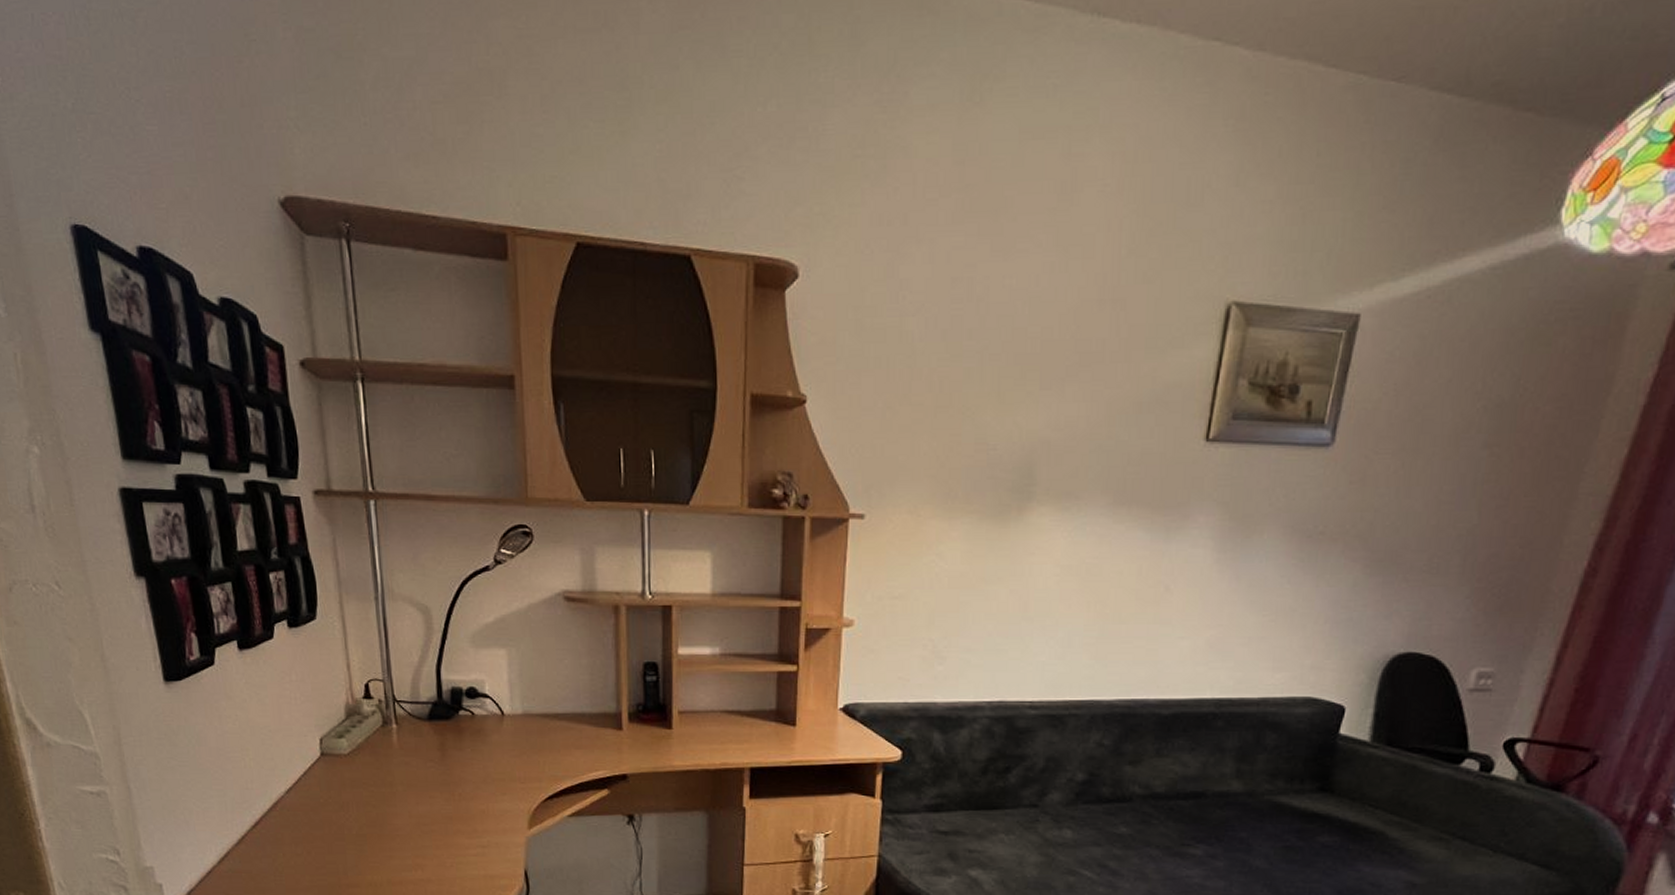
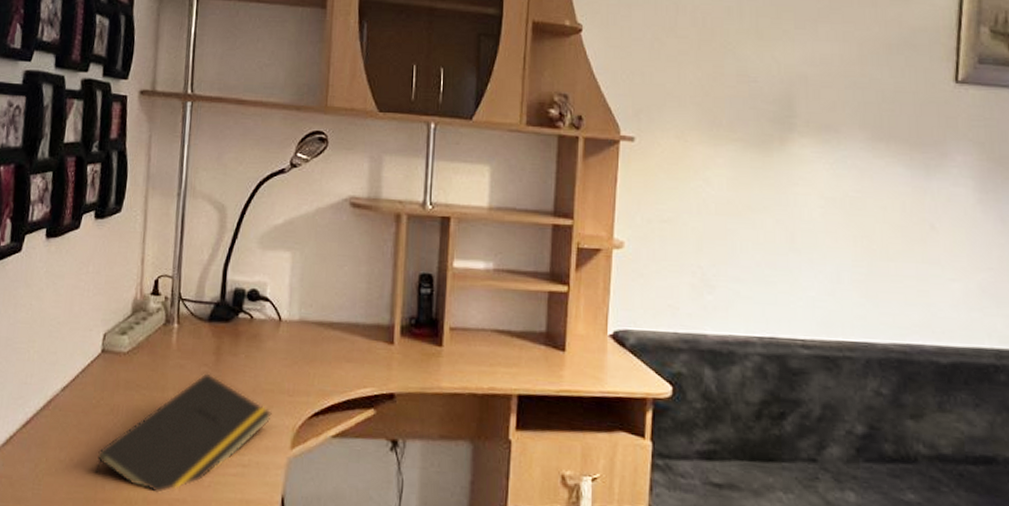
notepad: none [334,768,506,875] -> present [95,373,272,493]

